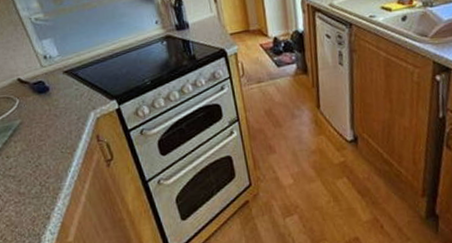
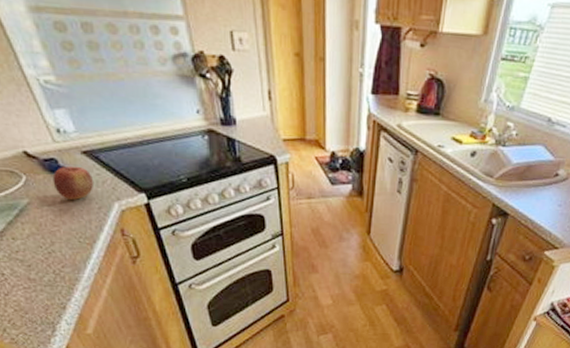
apple: none [40,84,74,115] -> present [52,165,94,200]

